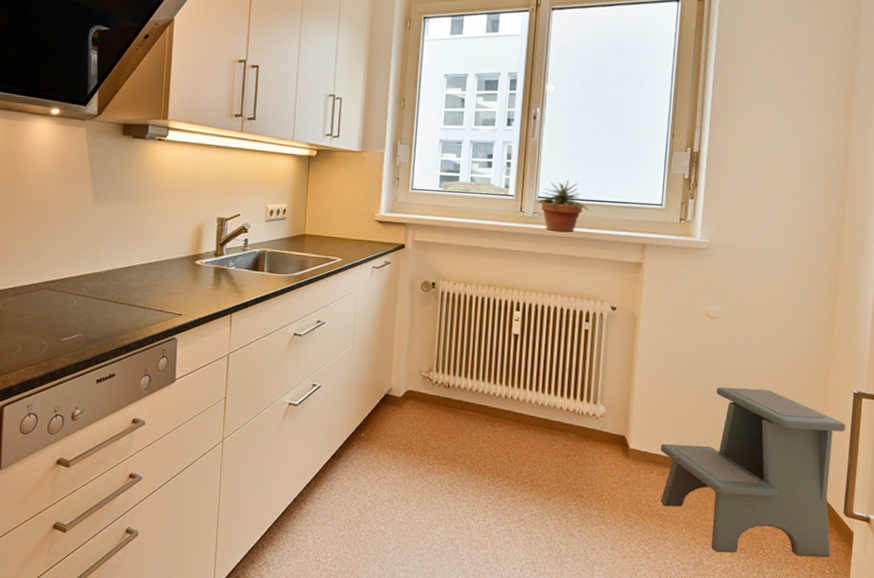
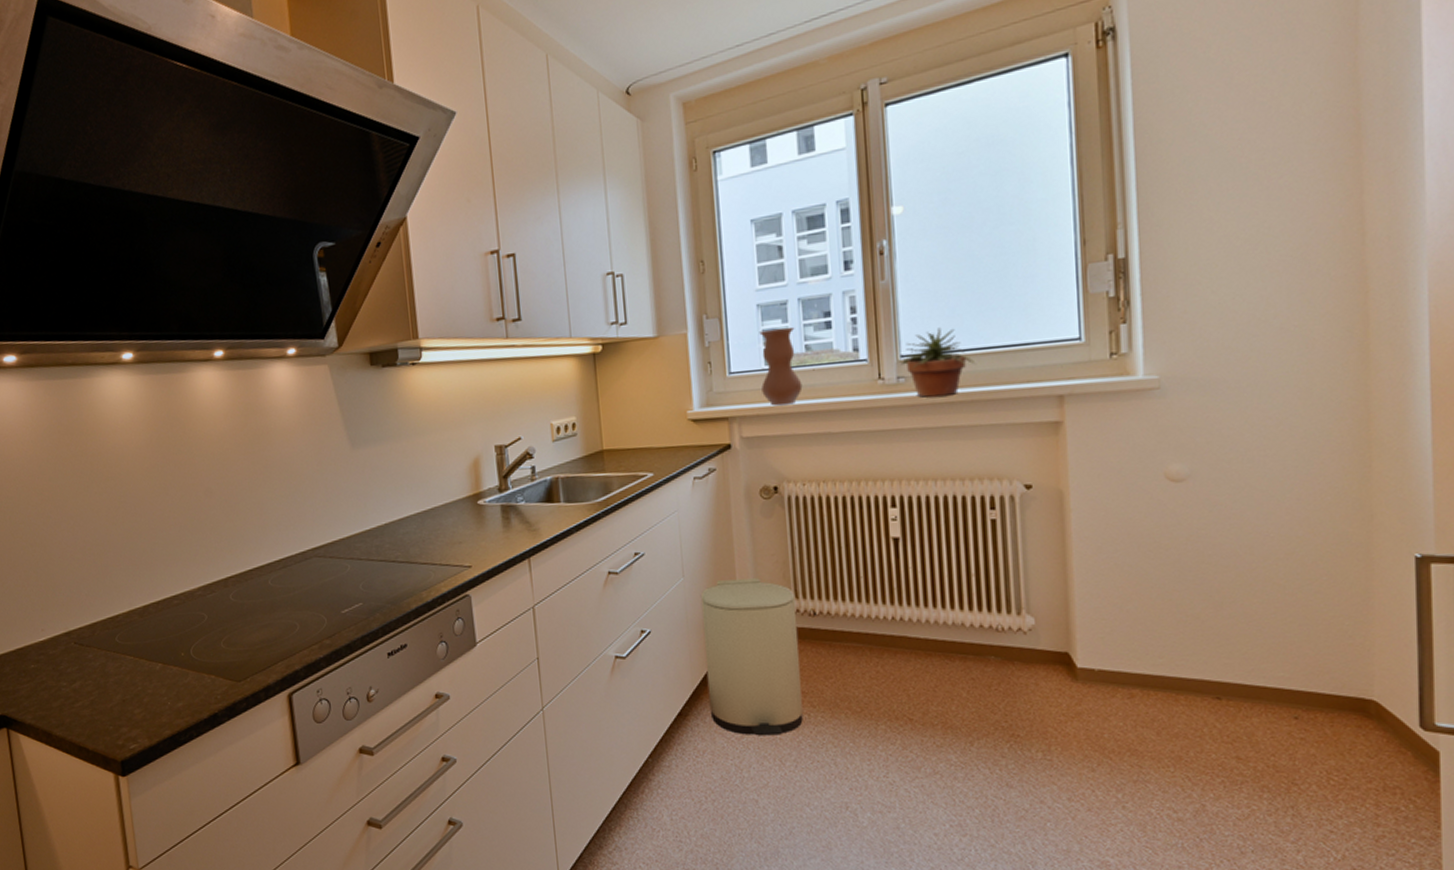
pedal bin: none [358,351,437,480] -> present [700,578,804,736]
vase: none [434,160,465,221] -> present [759,326,803,406]
step stool: present [660,386,846,558] -> none [1121,568,1409,794]

